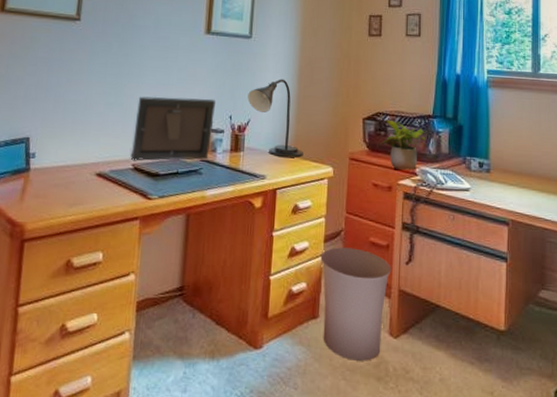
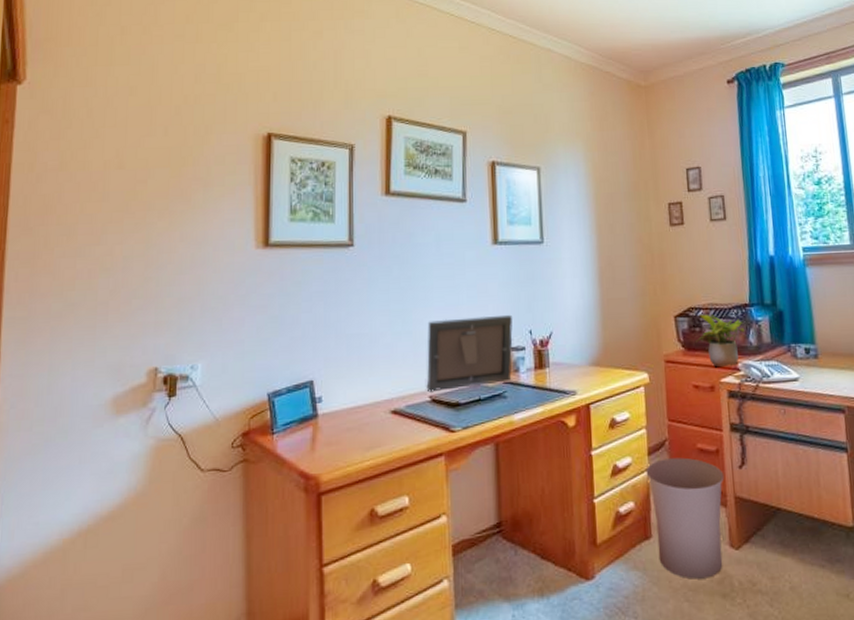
desk lamp: present [248,78,303,159] -> none [546,283,615,369]

